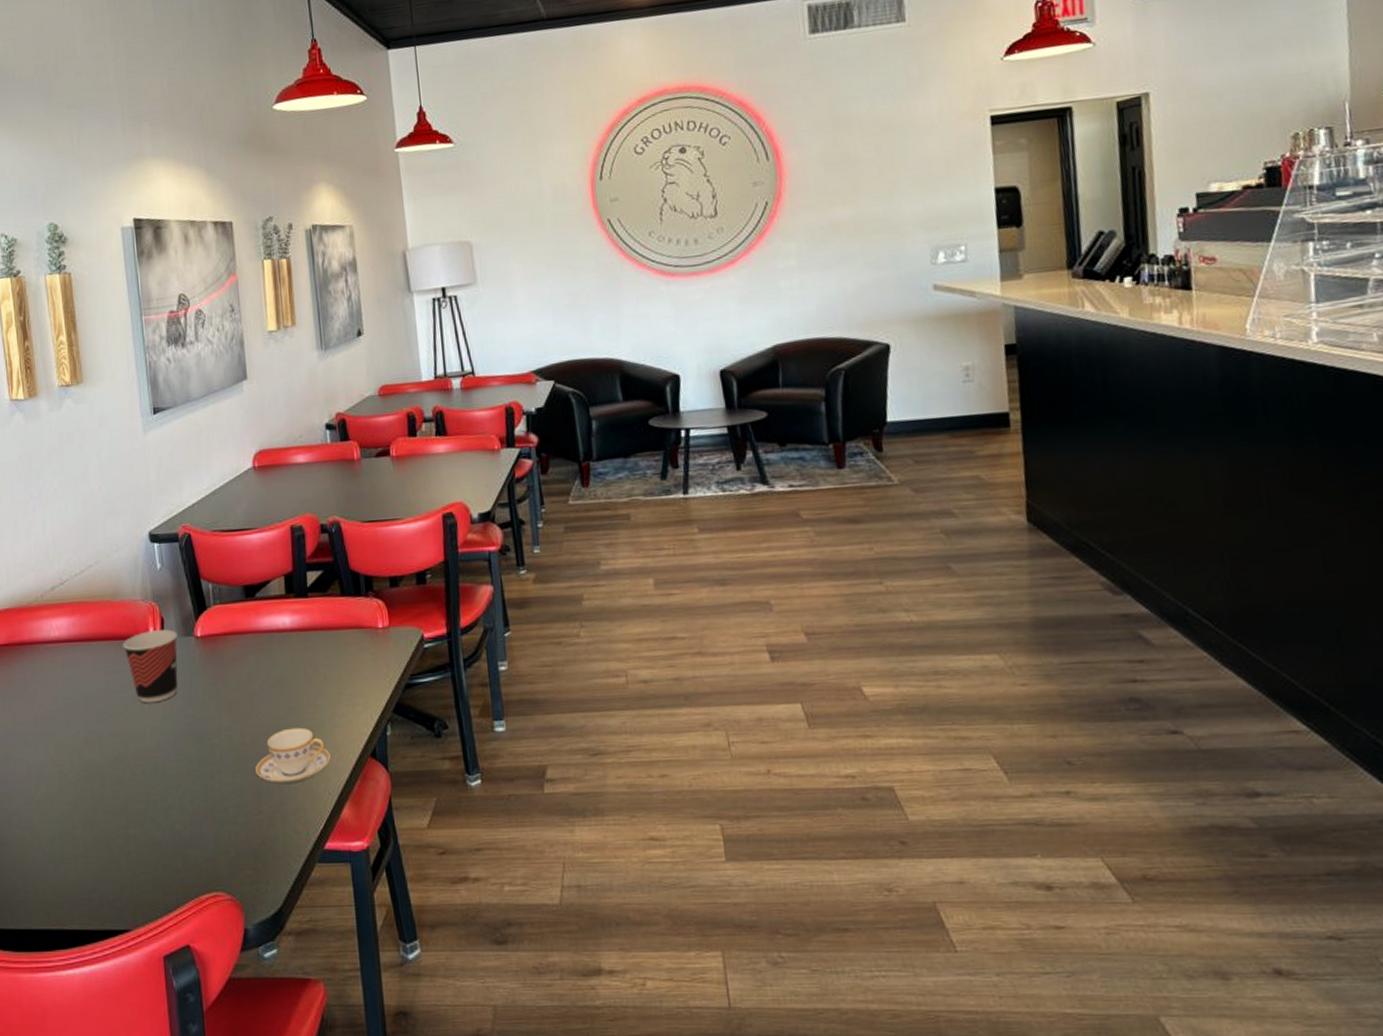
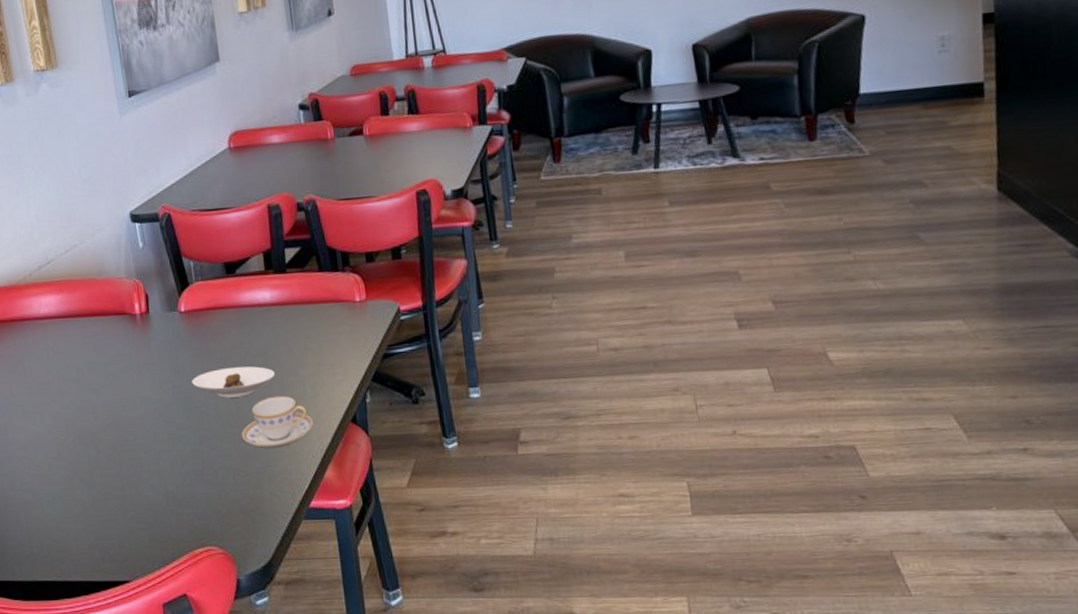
cup: present [123,629,178,704] -> none [110,305,164,375]
saucer: none [205,695,293,729] -> present [192,366,276,398]

